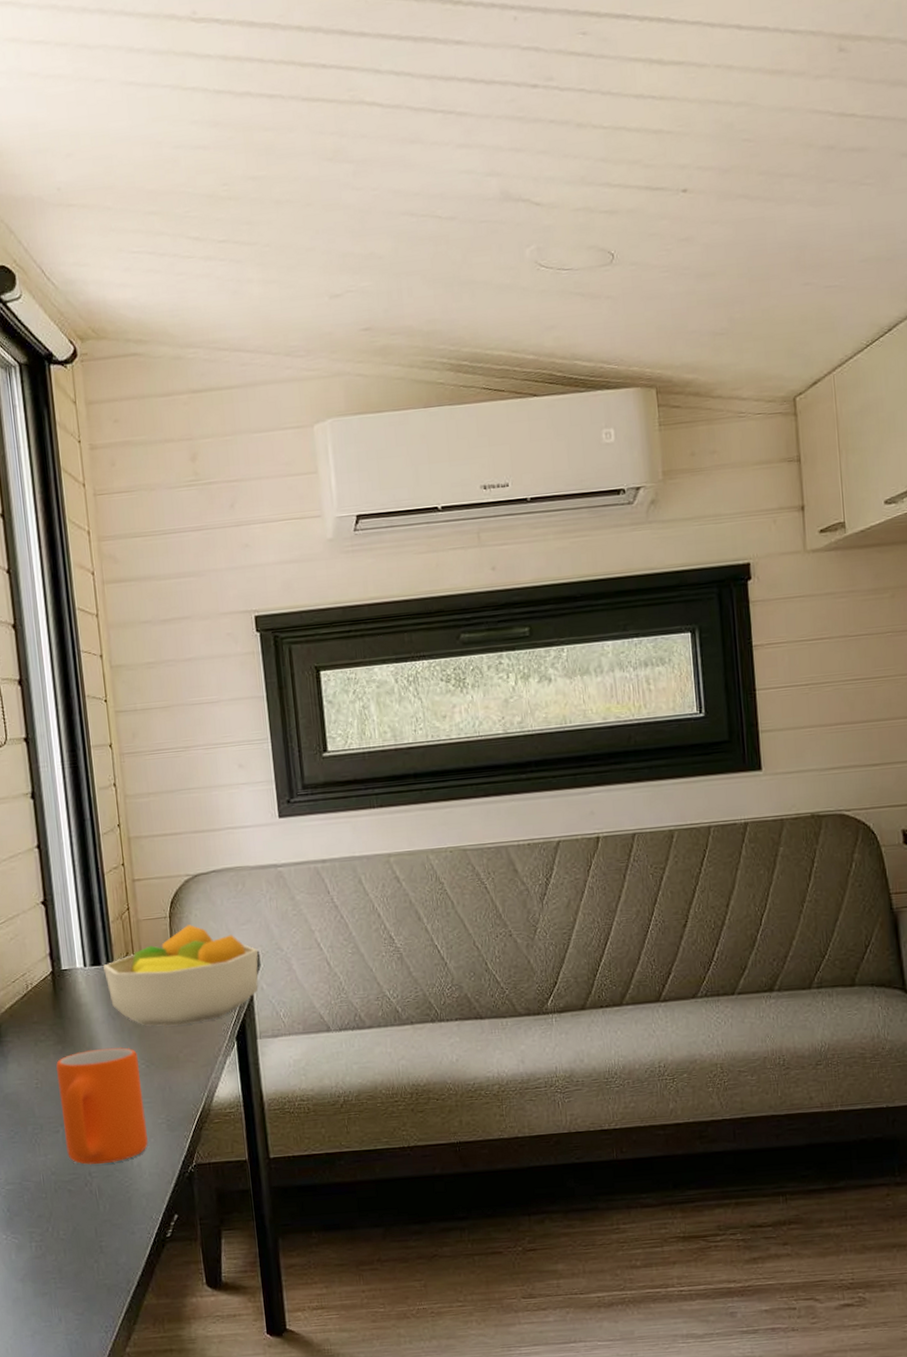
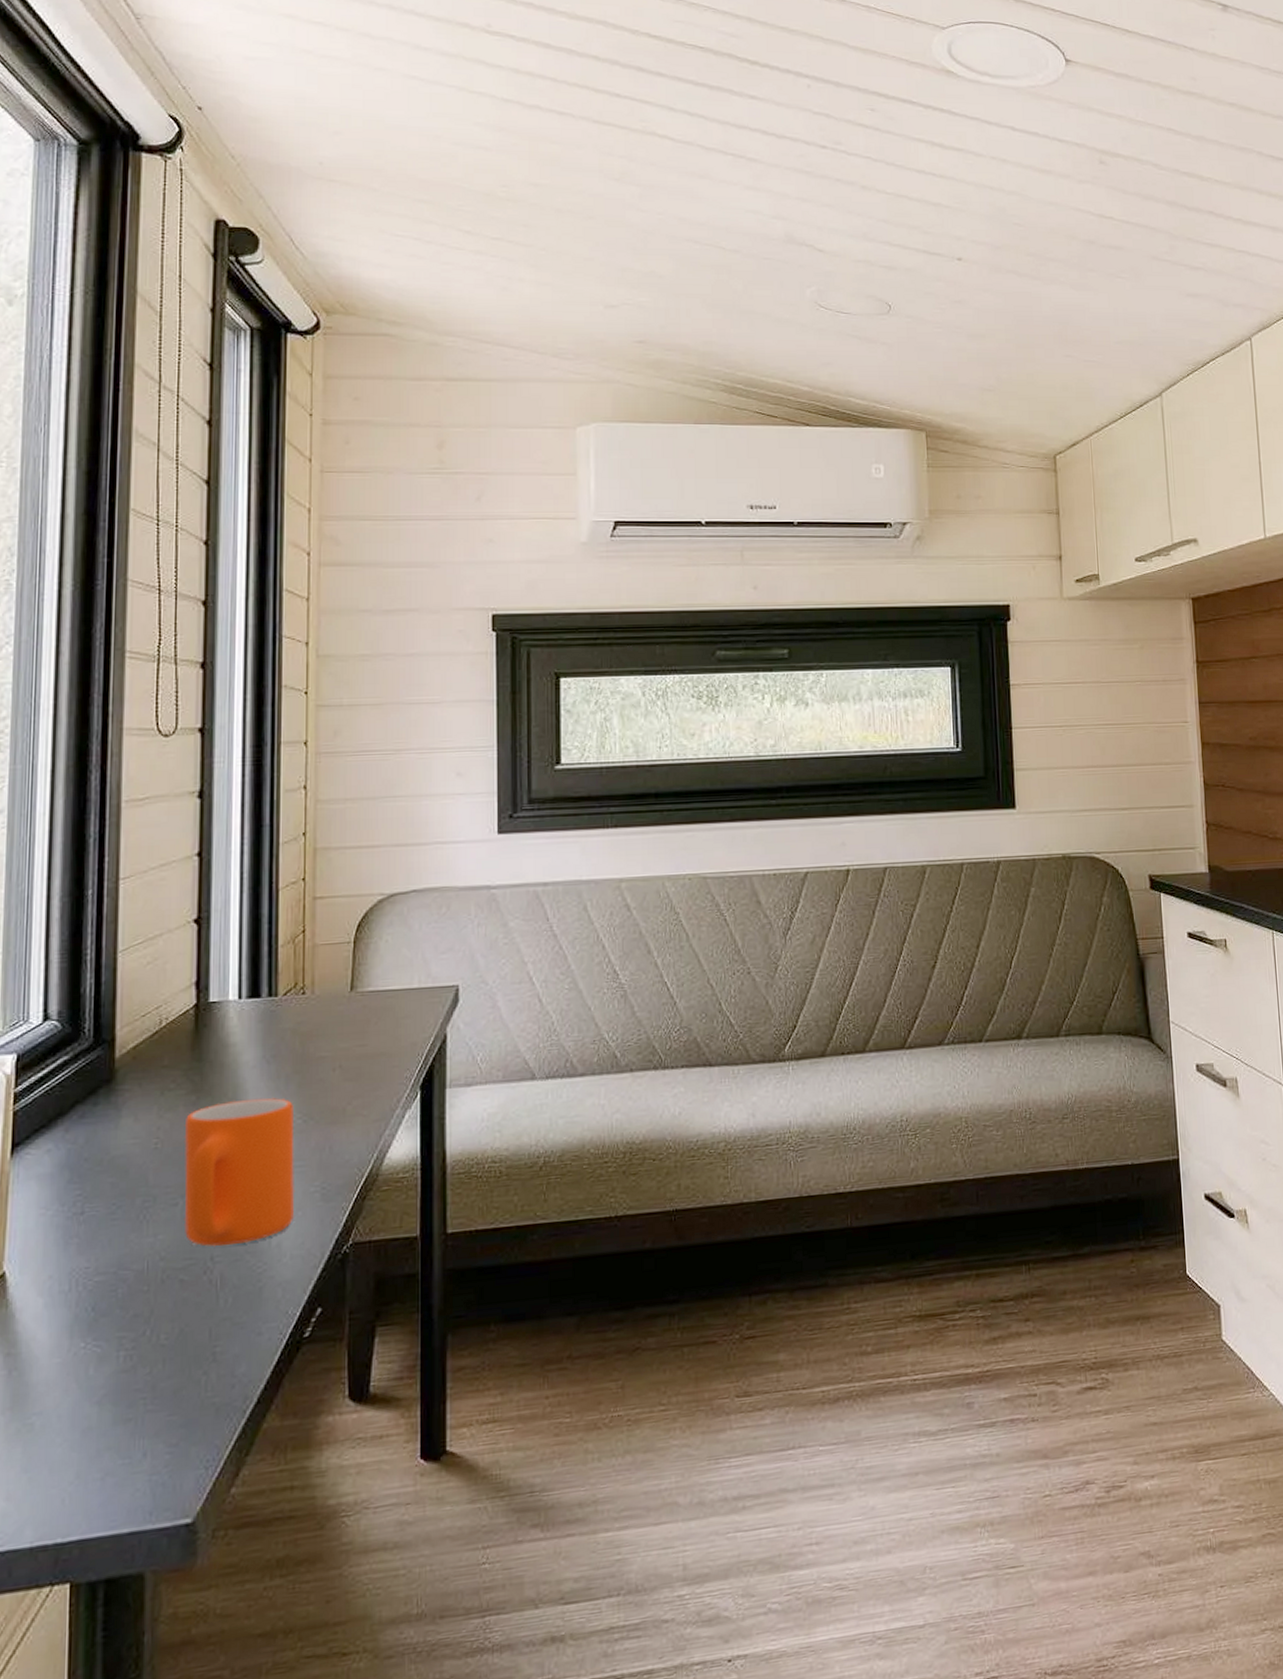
fruit bowl: present [103,924,259,1026] -> none [264,952,458,1072]

